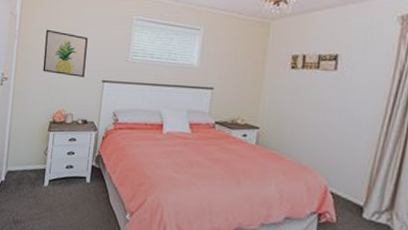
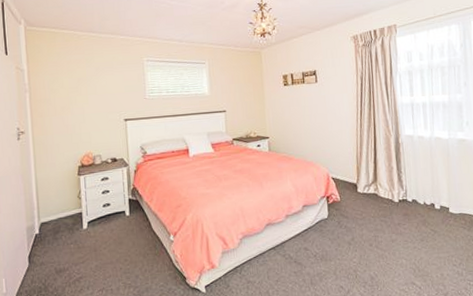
wall art: present [43,29,88,77] -> none [59,79,106,120]

